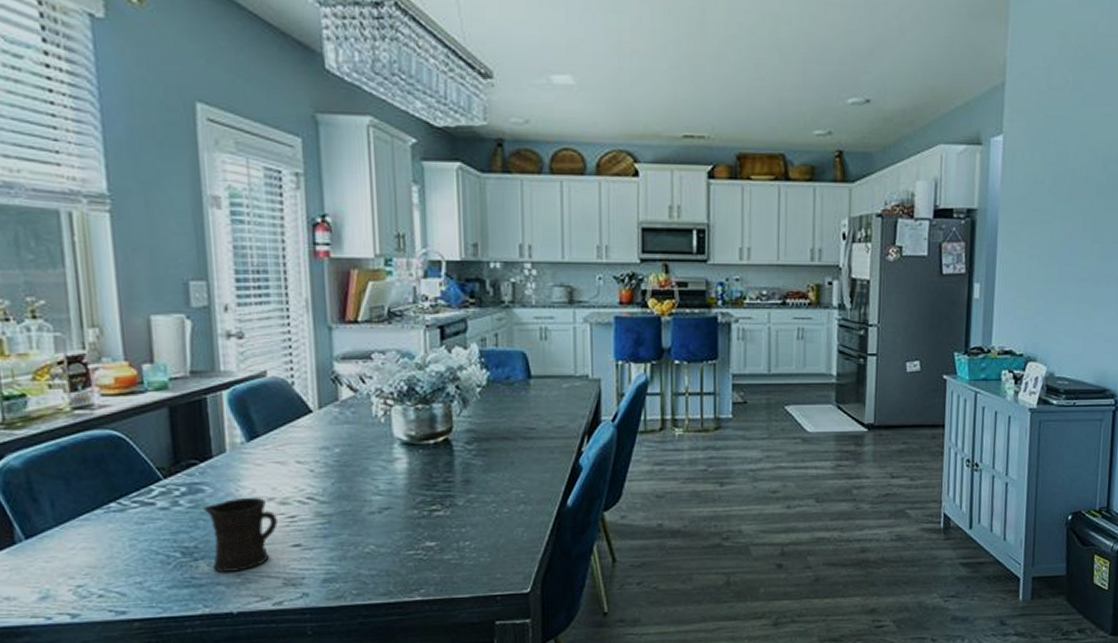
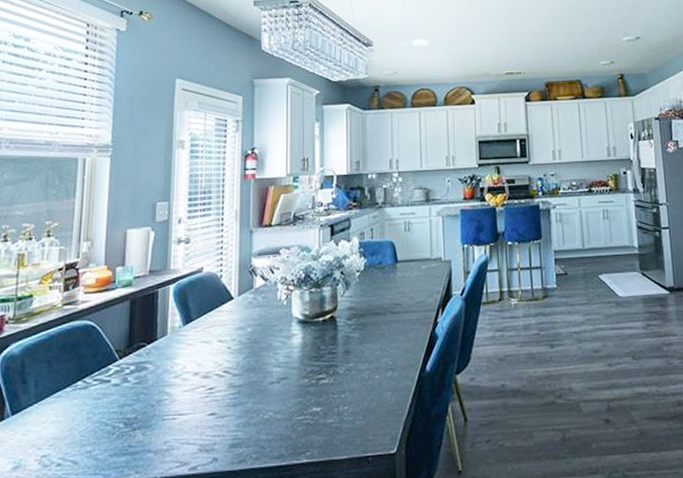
mug: present [203,497,278,572] -> none [145,372,199,440]

